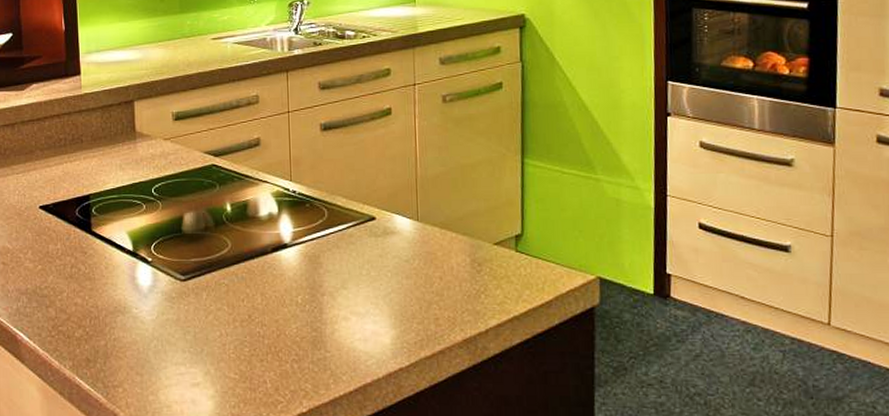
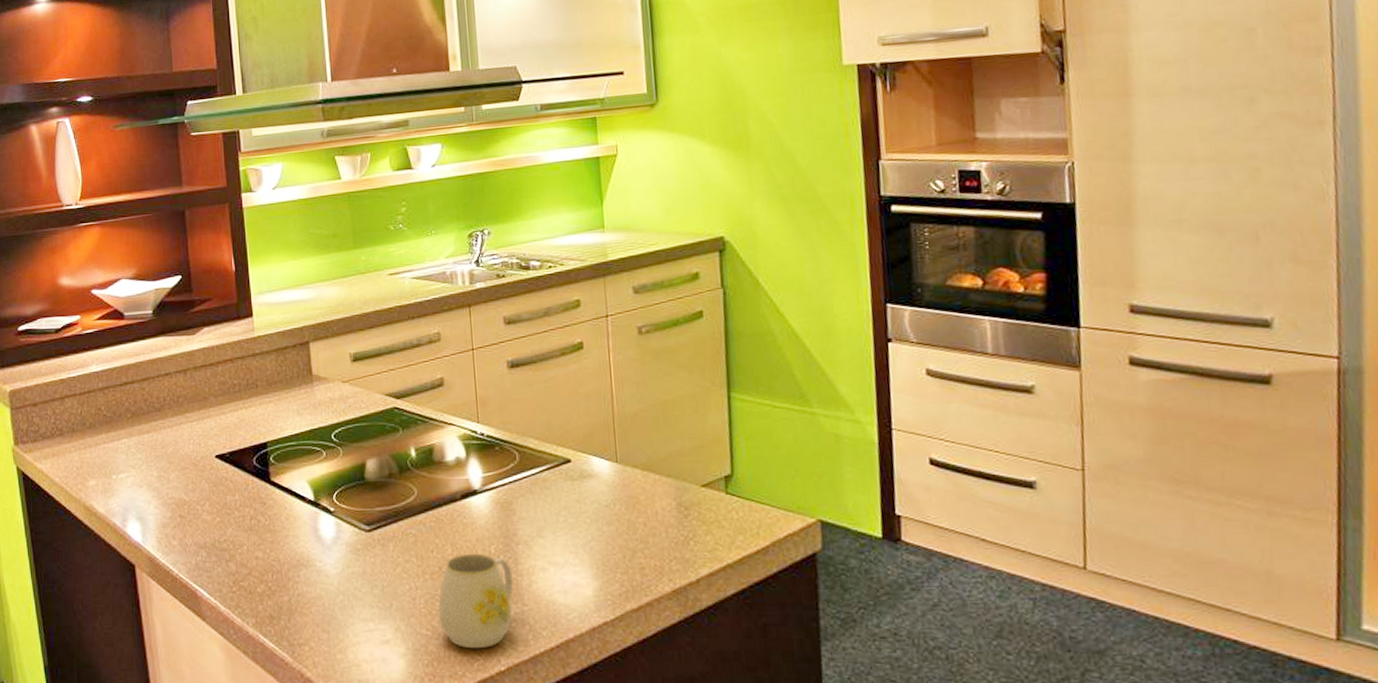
mug: none [246,303,318,392] -> present [438,553,514,649]

